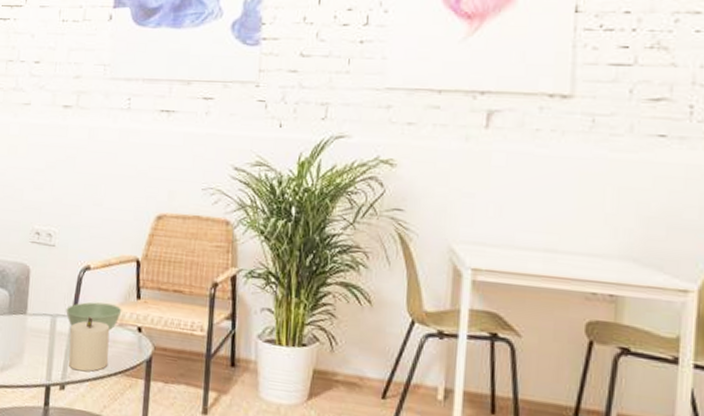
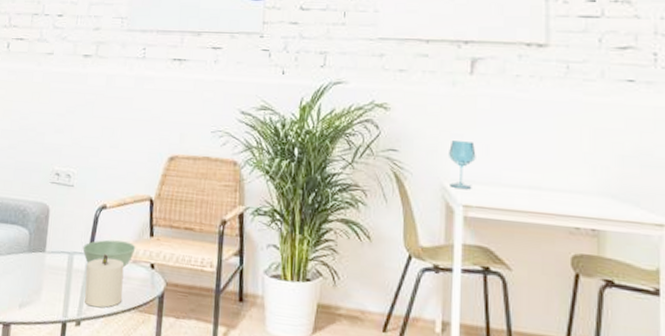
wine glass: none [457,200,488,251] -> present [447,140,476,189]

